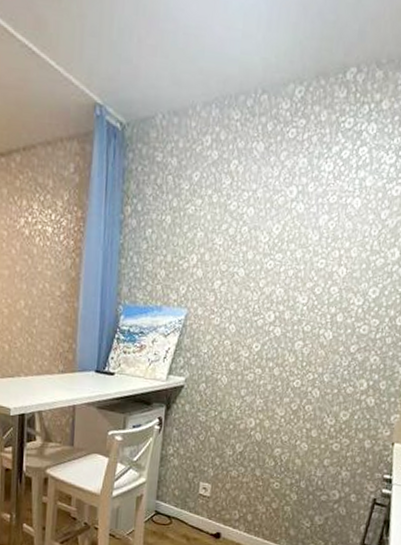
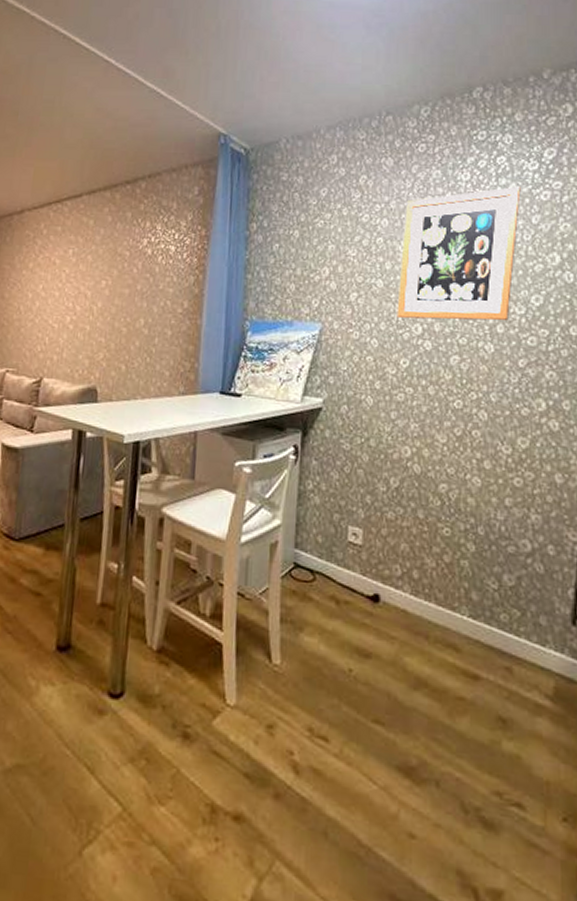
wall art: none [254,179,377,311] -> present [397,186,521,321]

